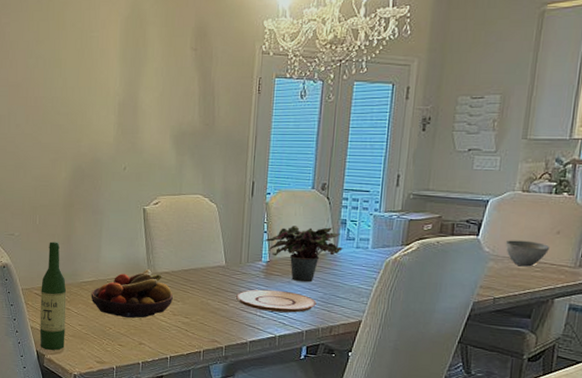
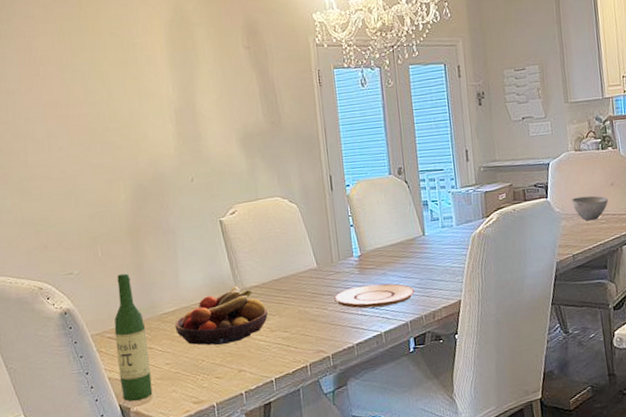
potted plant: present [262,226,344,283] -> none [350,210,431,272]

